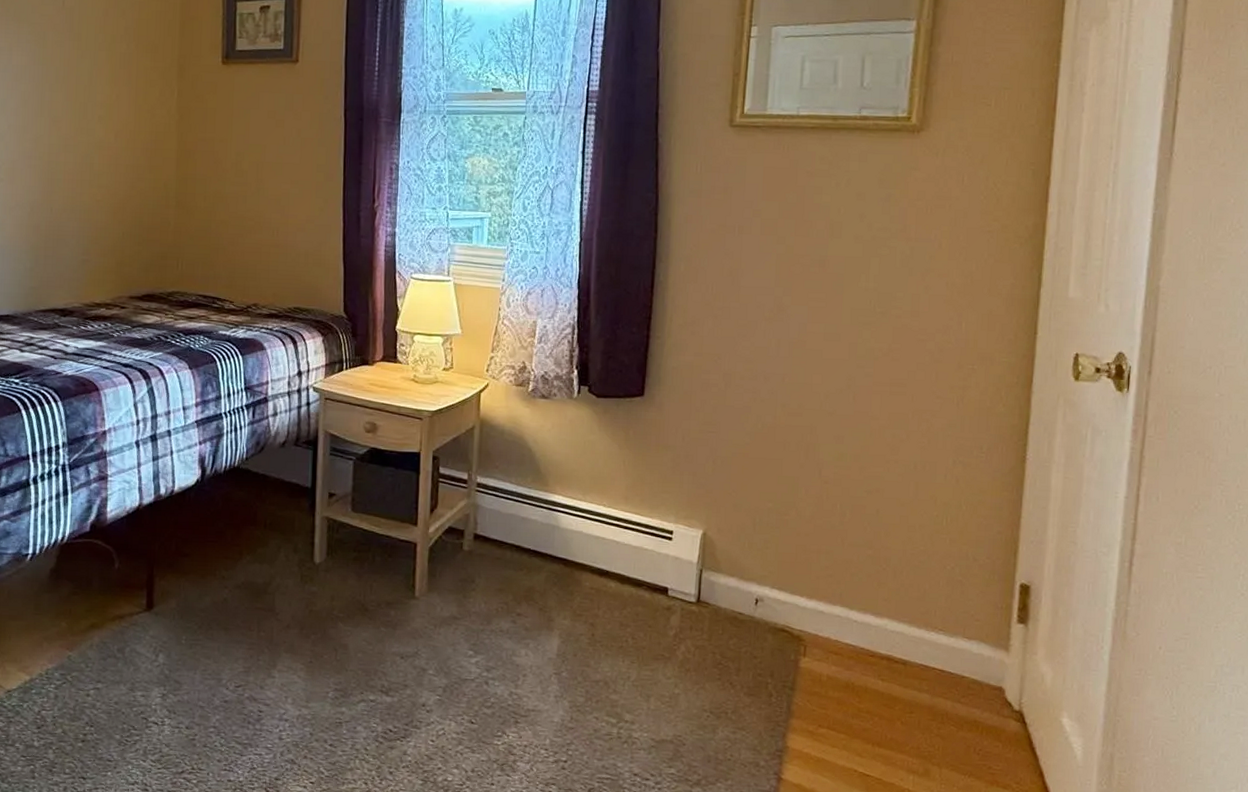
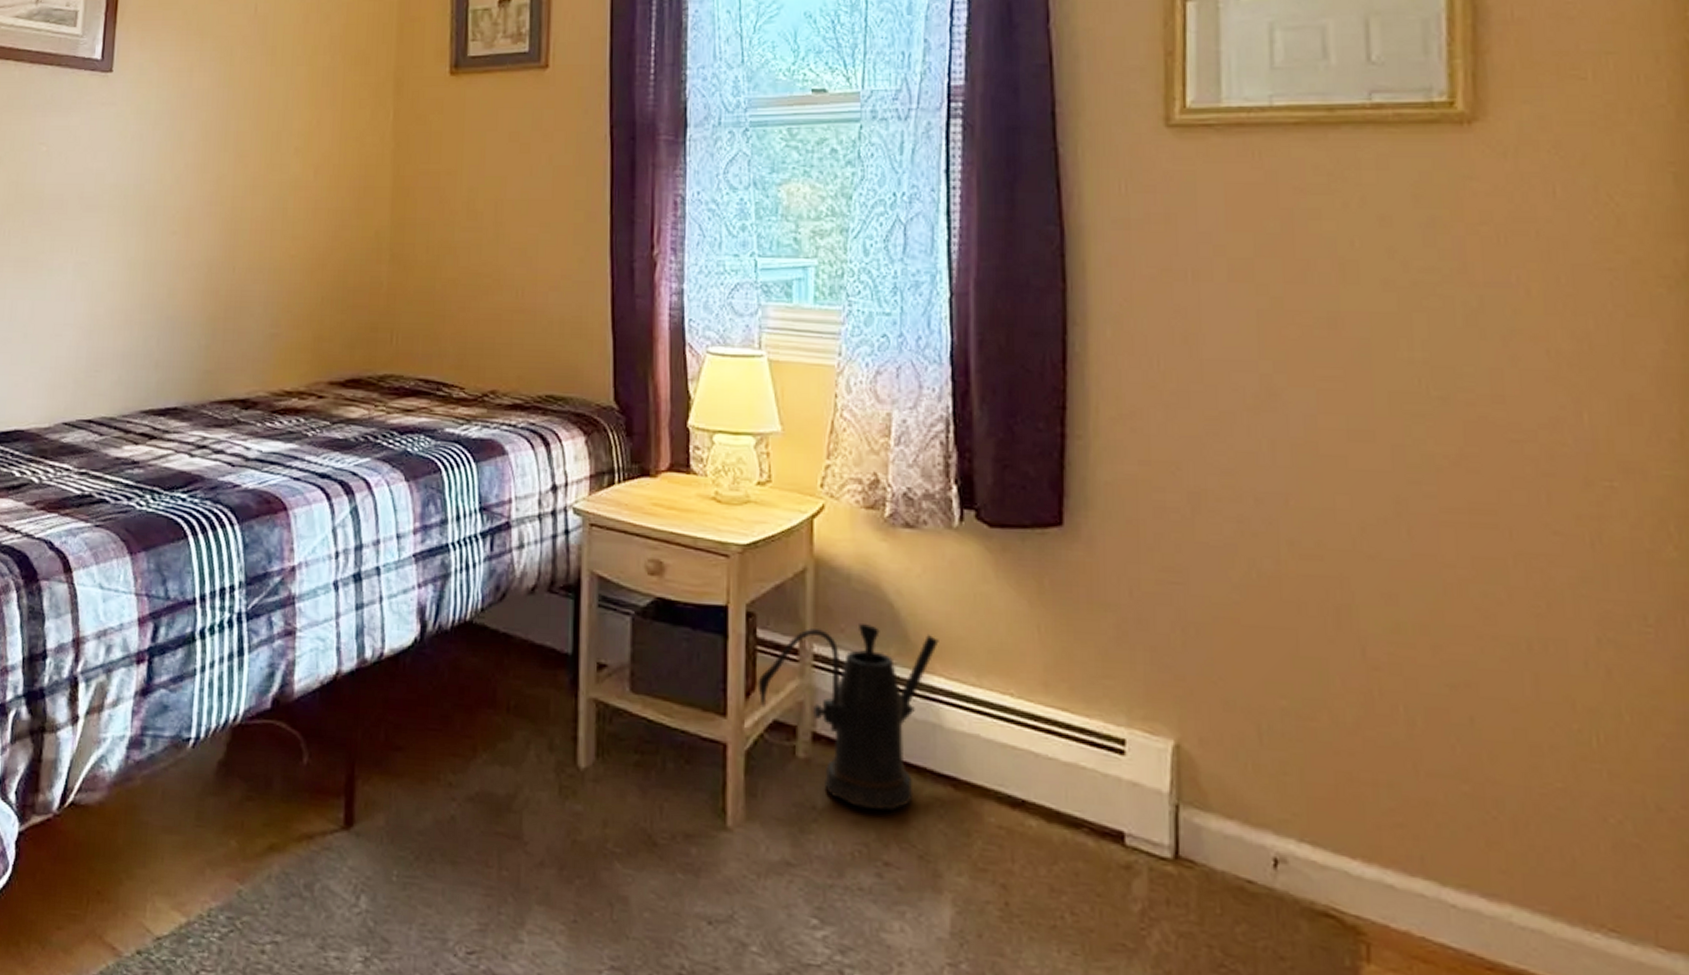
watering can: none [439,461,560,582] -> present [758,622,939,811]

